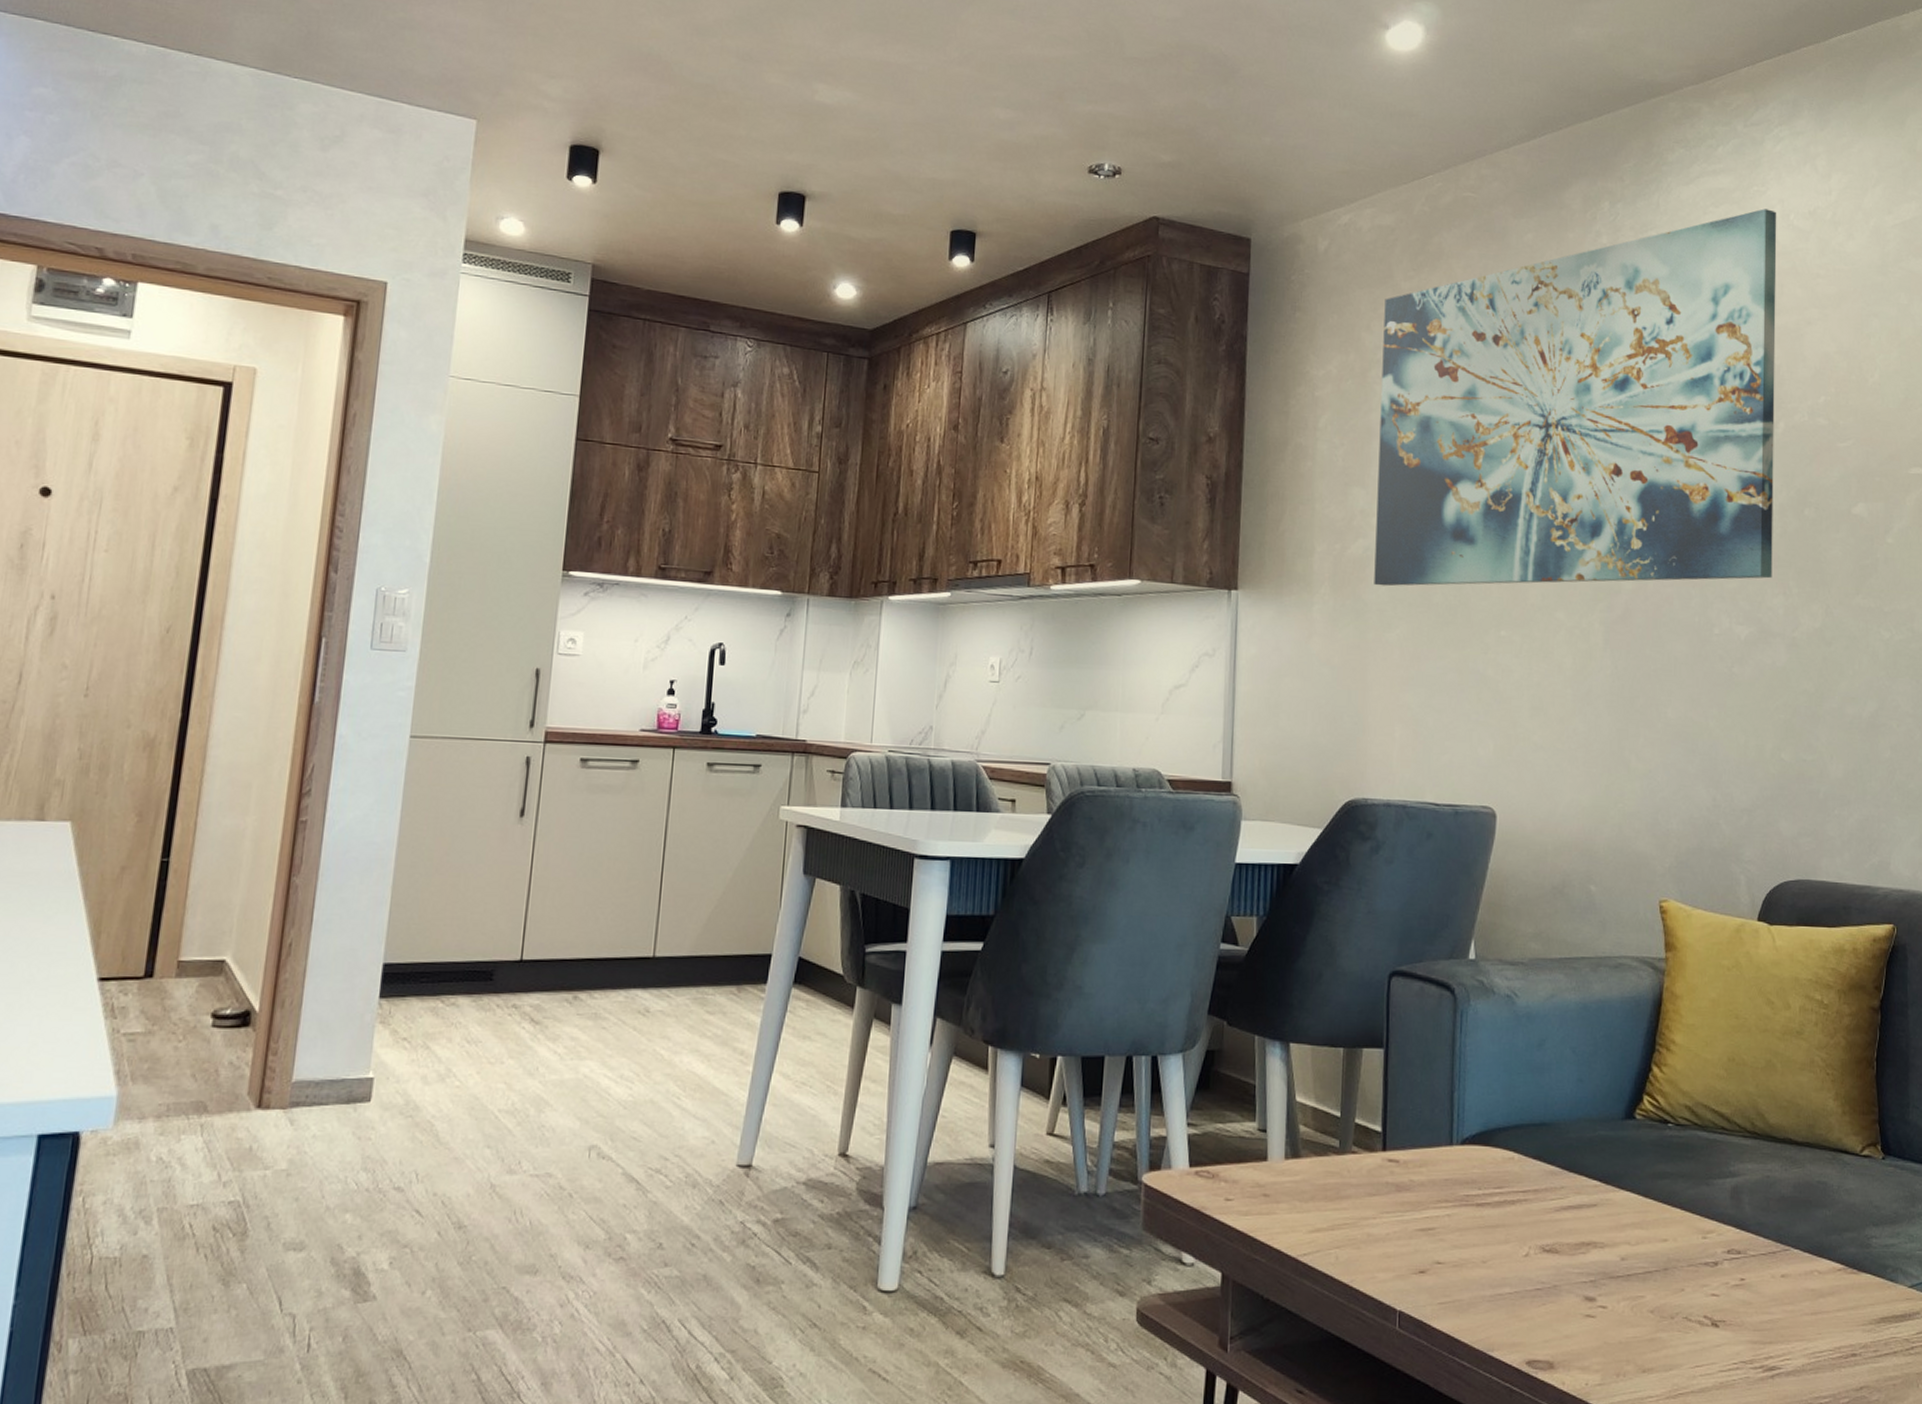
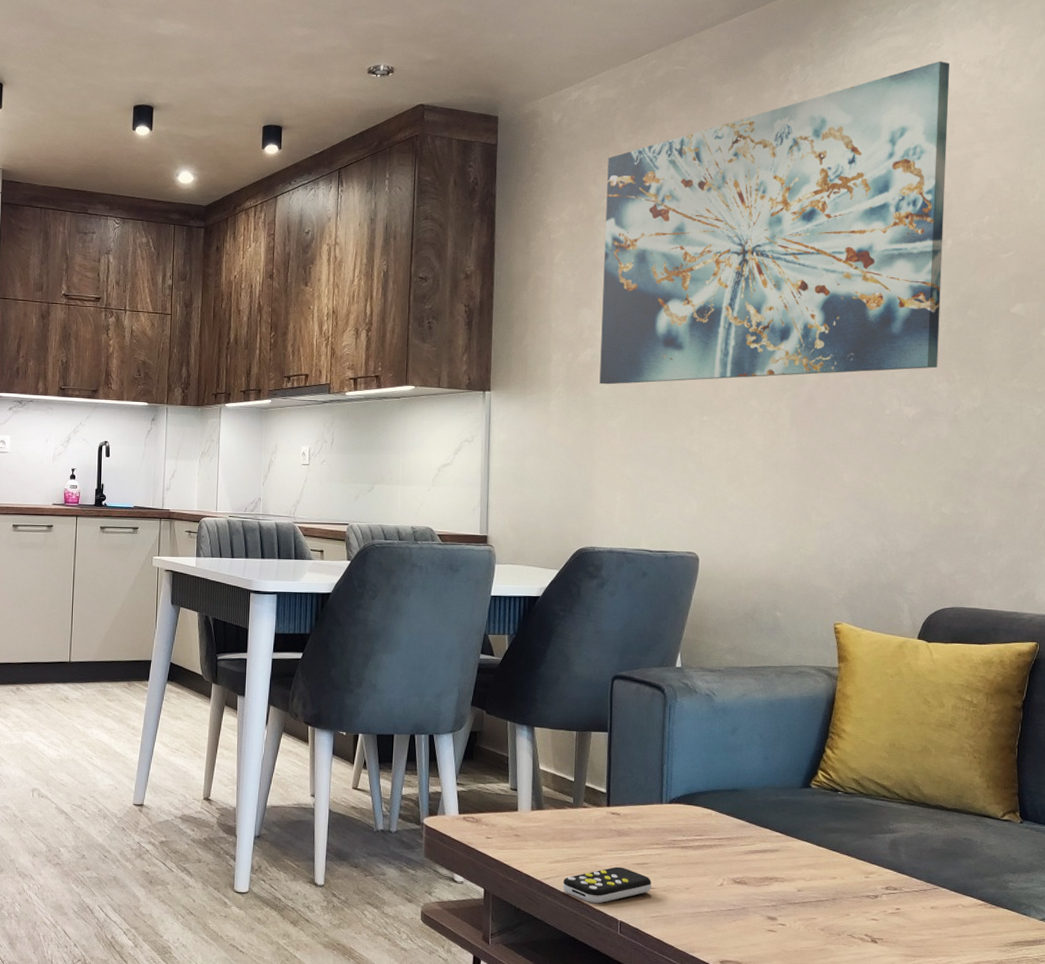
remote control: none [1324,1234,1439,1288] -> present [562,866,651,904]

